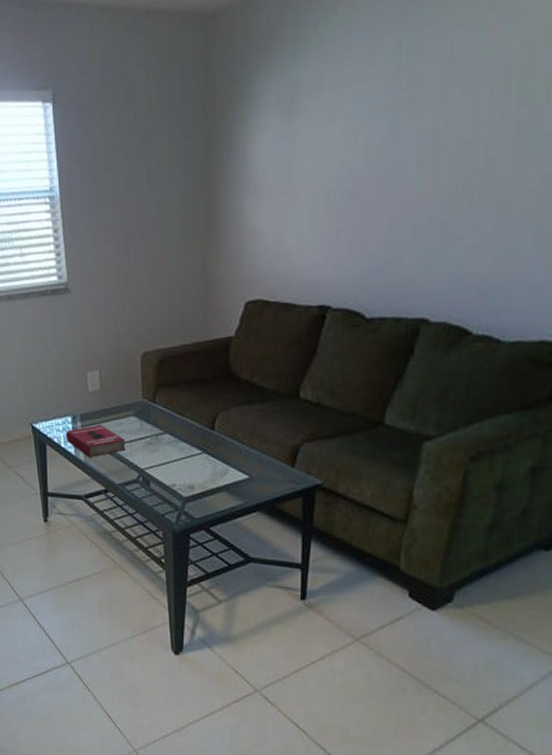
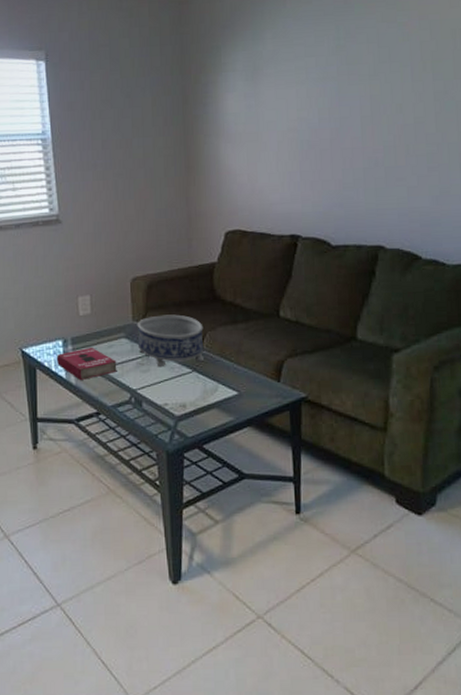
decorative bowl: none [146,393,216,448] -> present [137,314,204,368]

